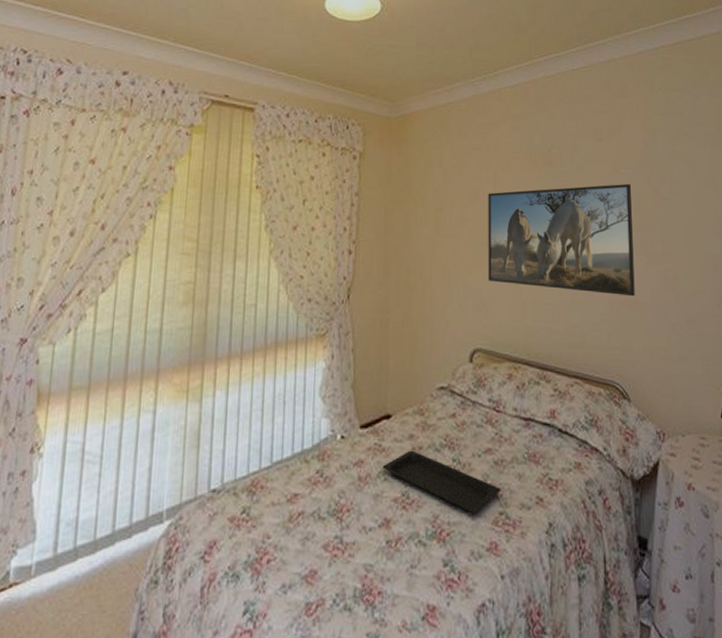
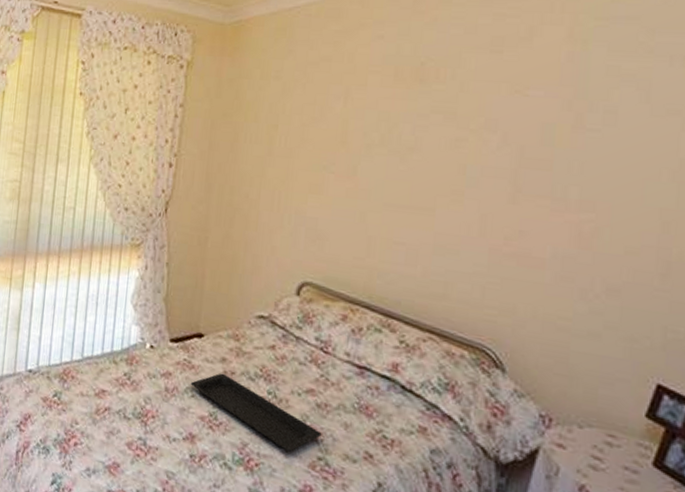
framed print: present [488,183,635,297] -> none [327,108,541,249]

